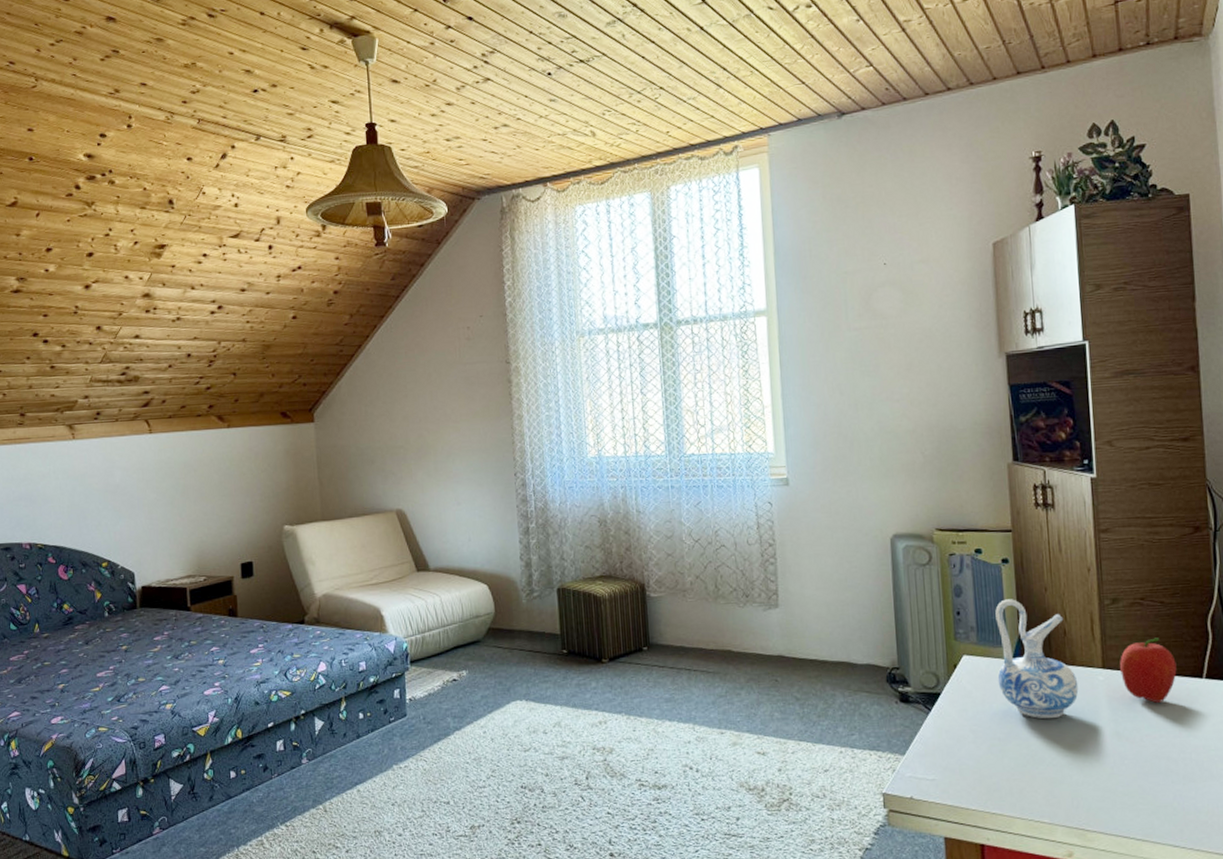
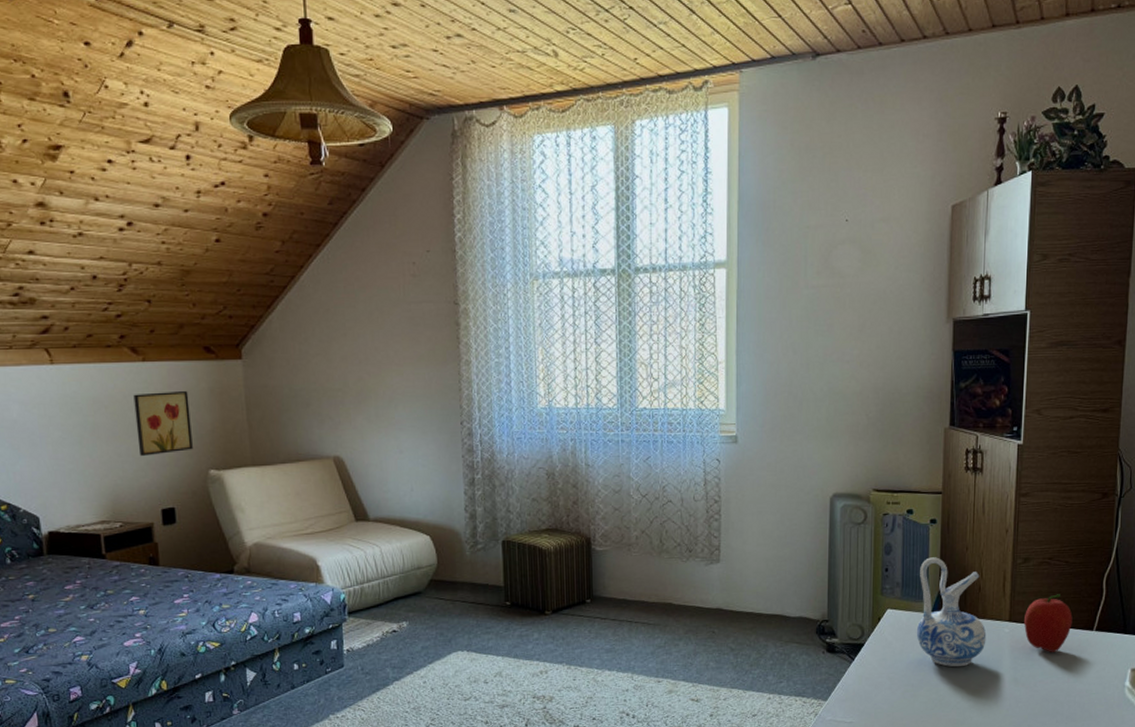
wall art: none [219,453,270,514] -> present [133,391,193,456]

